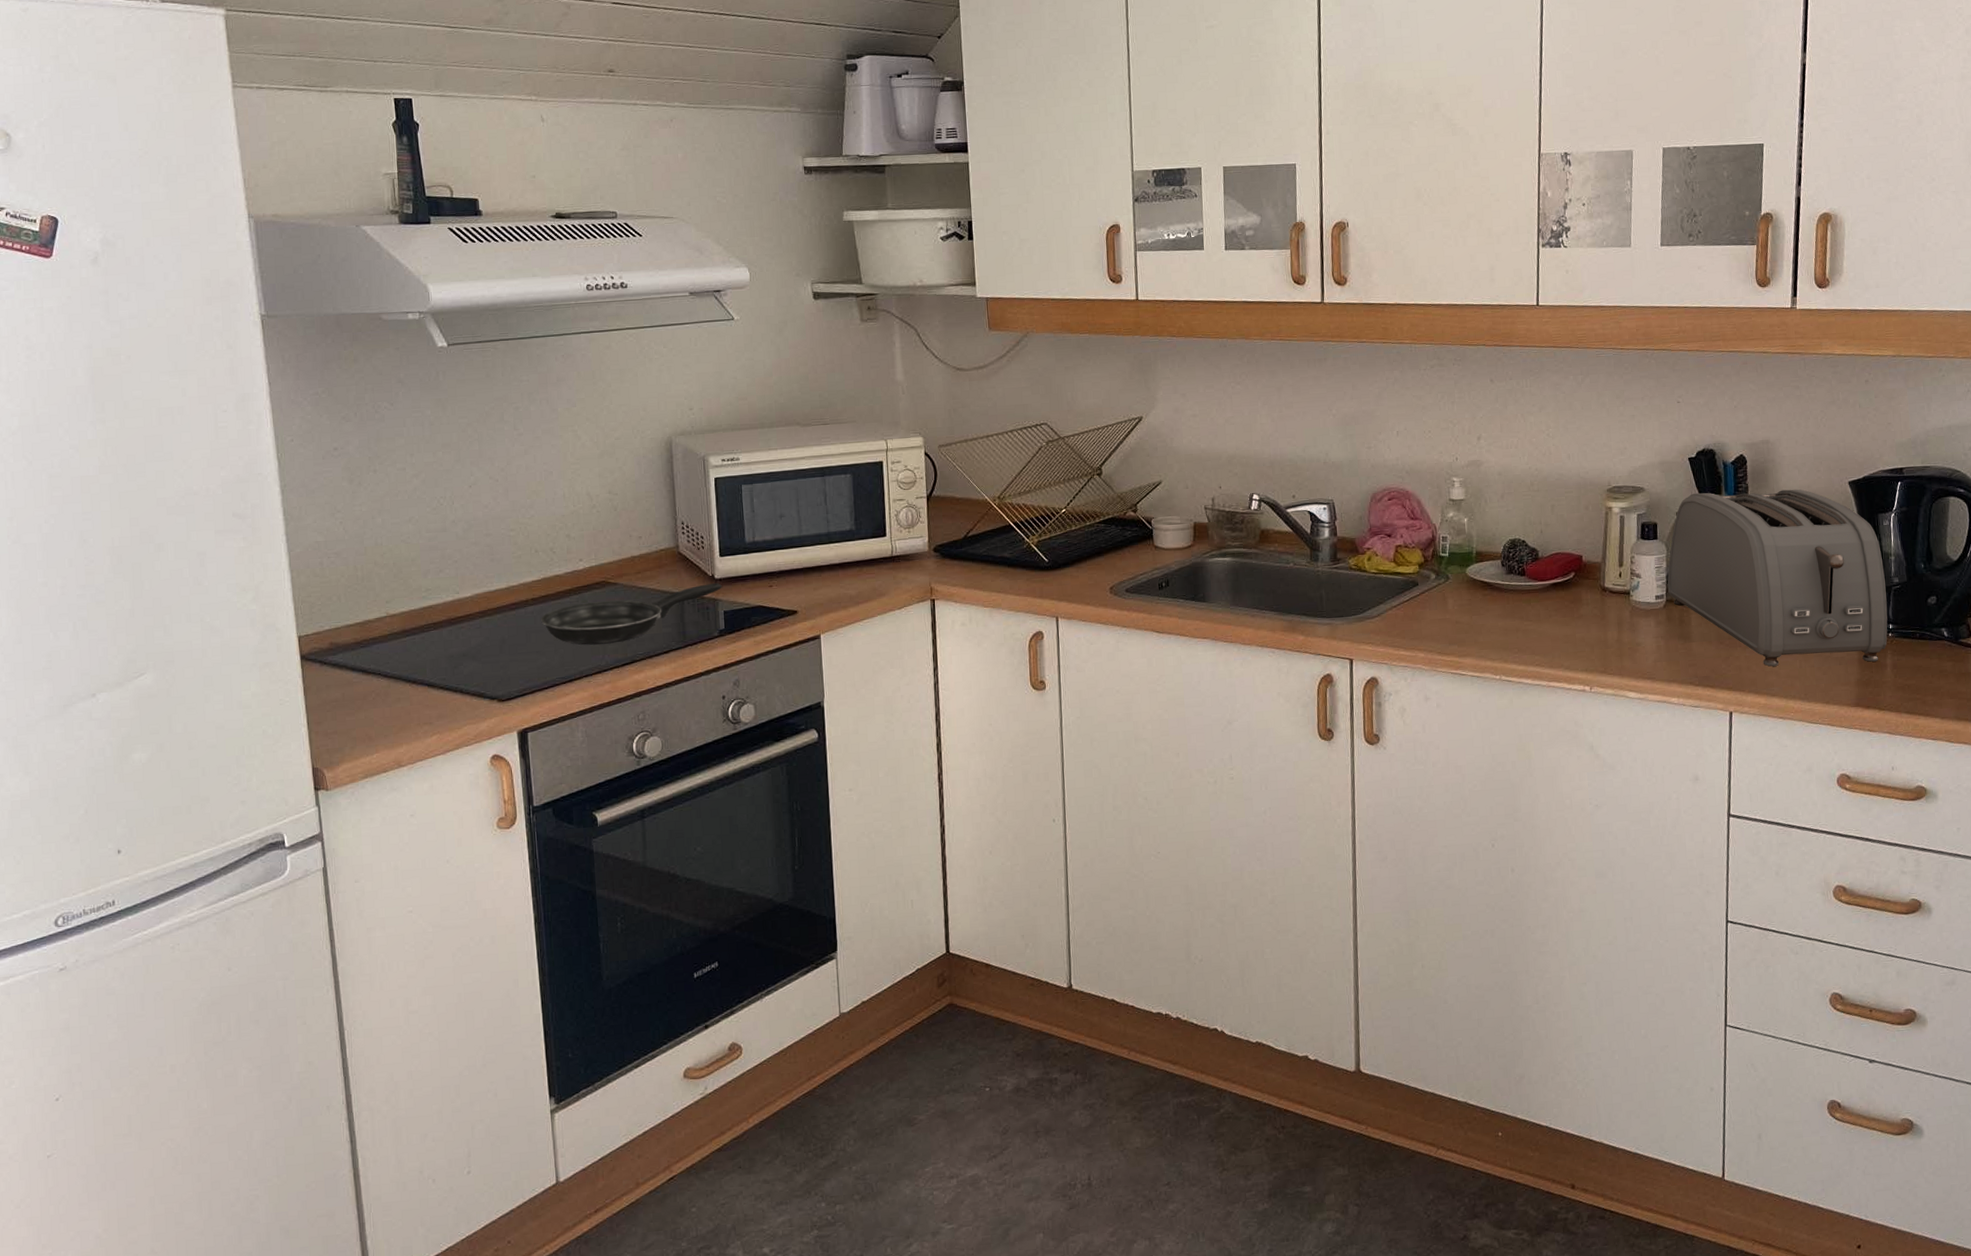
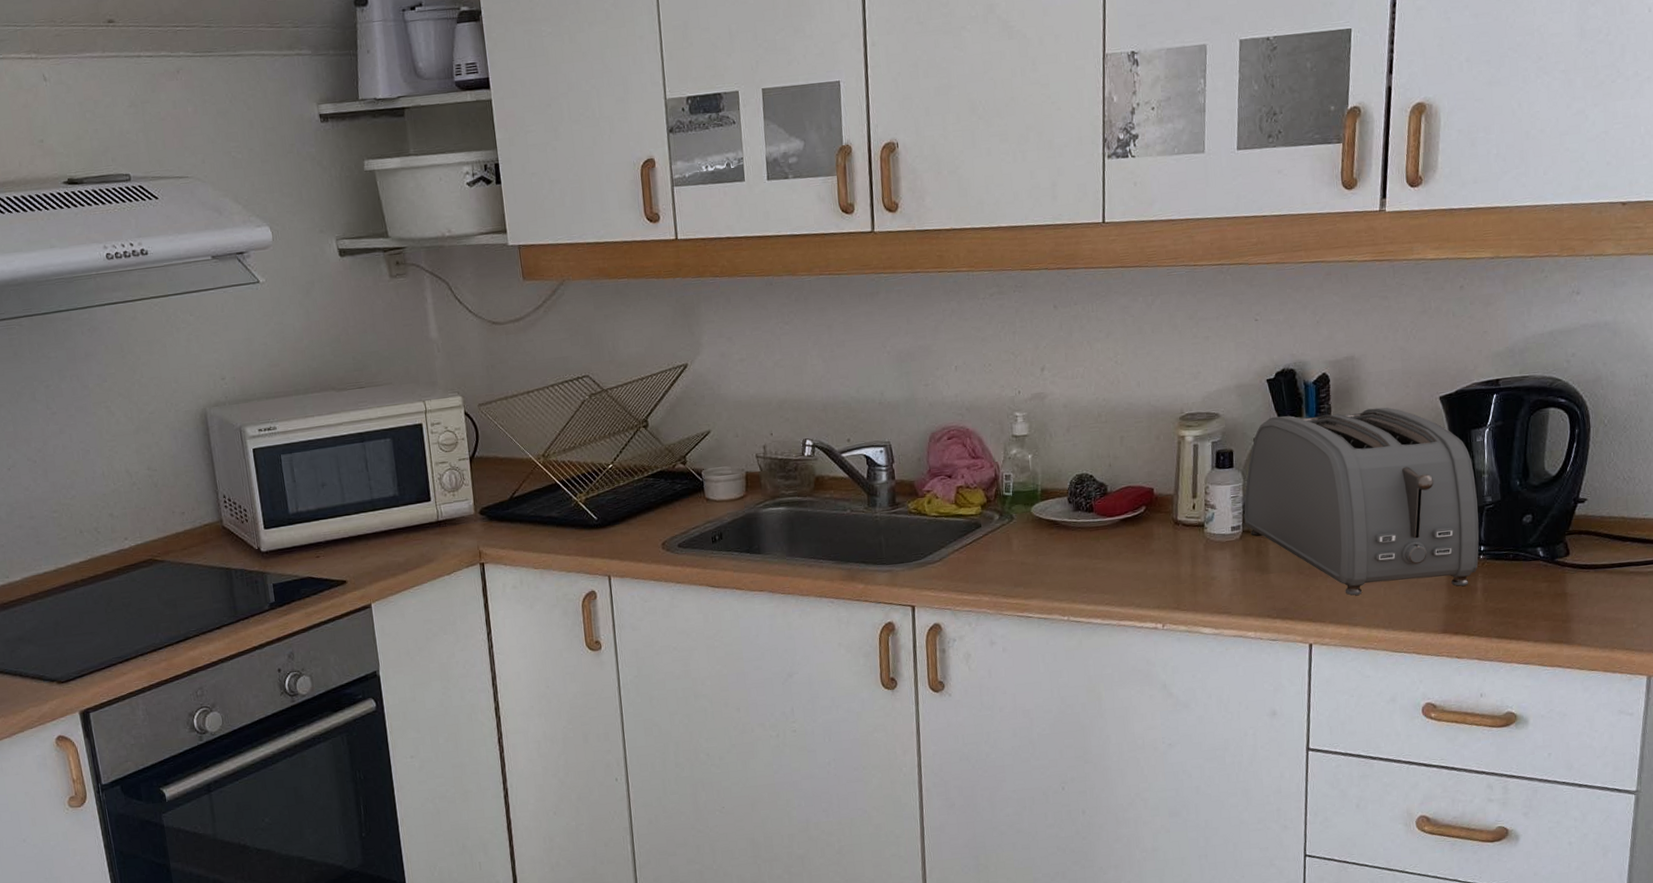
frying pan: present [541,583,722,645] -> none [92,556,269,624]

